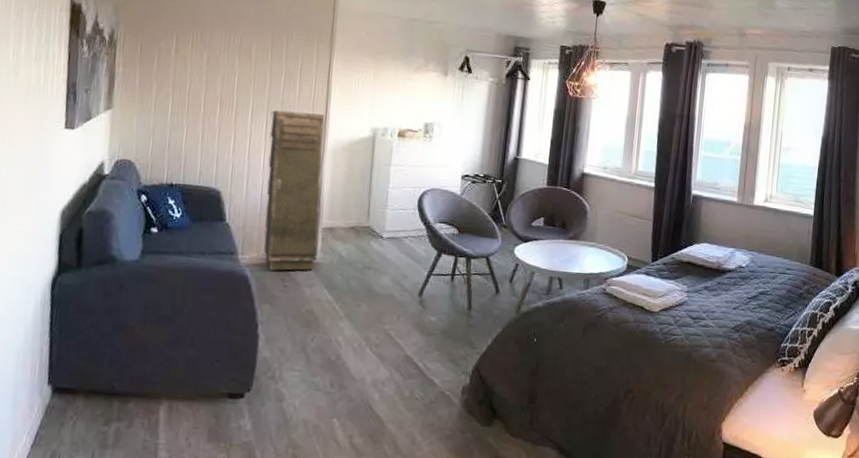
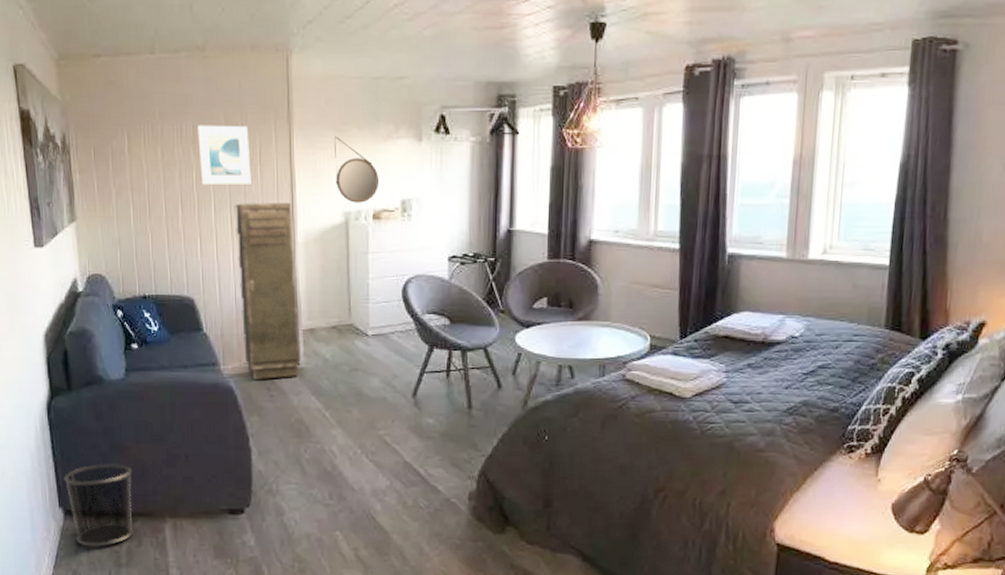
waste bin: none [58,341,134,427] -> present [64,463,134,547]
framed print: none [242,38,293,95] -> present [198,125,252,186]
home mirror: none [368,63,407,122] -> present [335,136,380,203]

